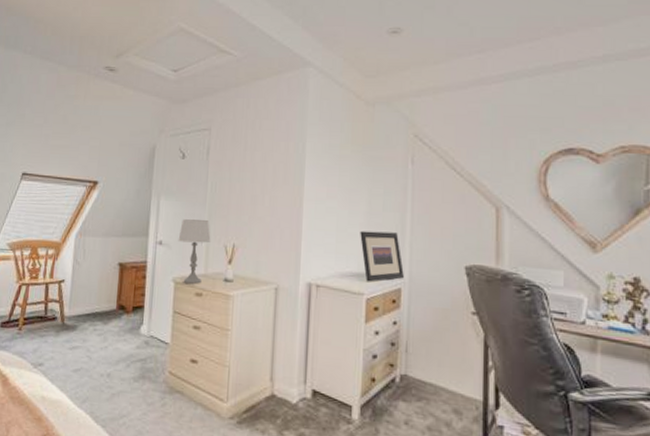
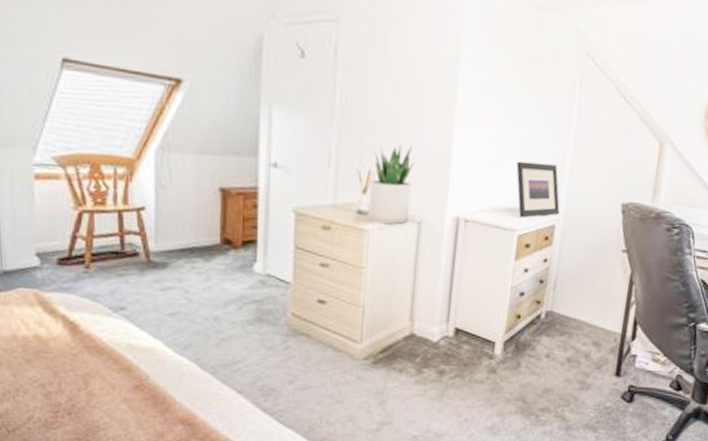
table lamp: present [178,219,211,285] -> none [298,136,341,217]
planter: none [234,222,270,291] -> present [369,145,414,225]

